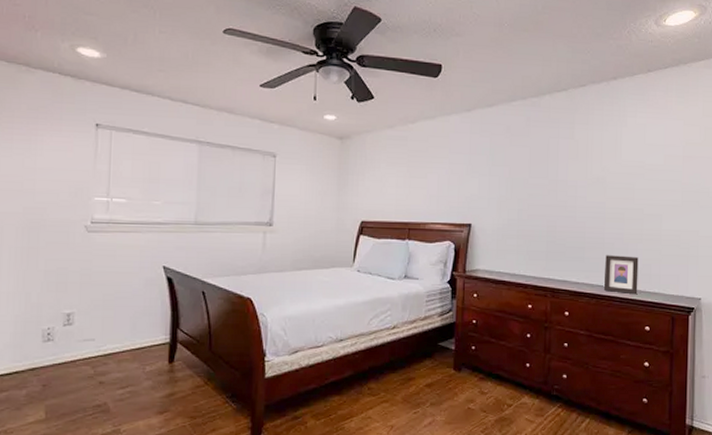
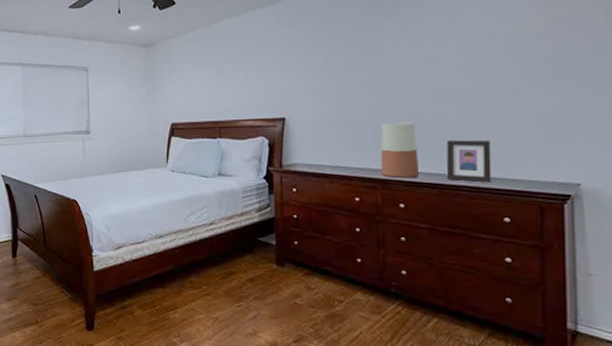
vase: none [551,236,583,289] -> present [380,122,420,179]

